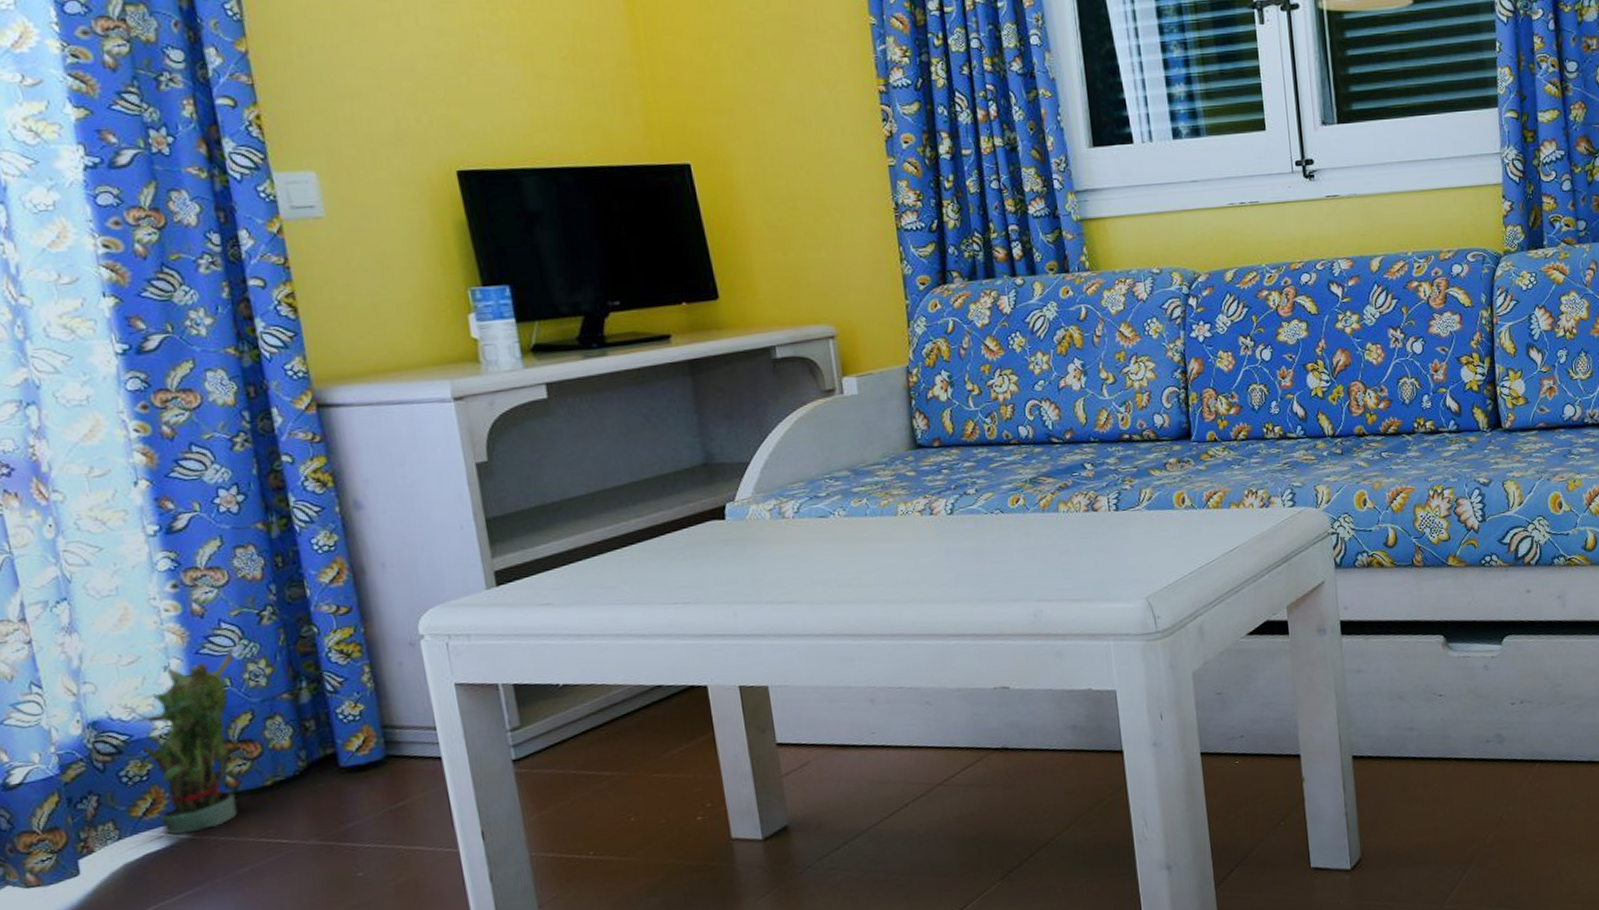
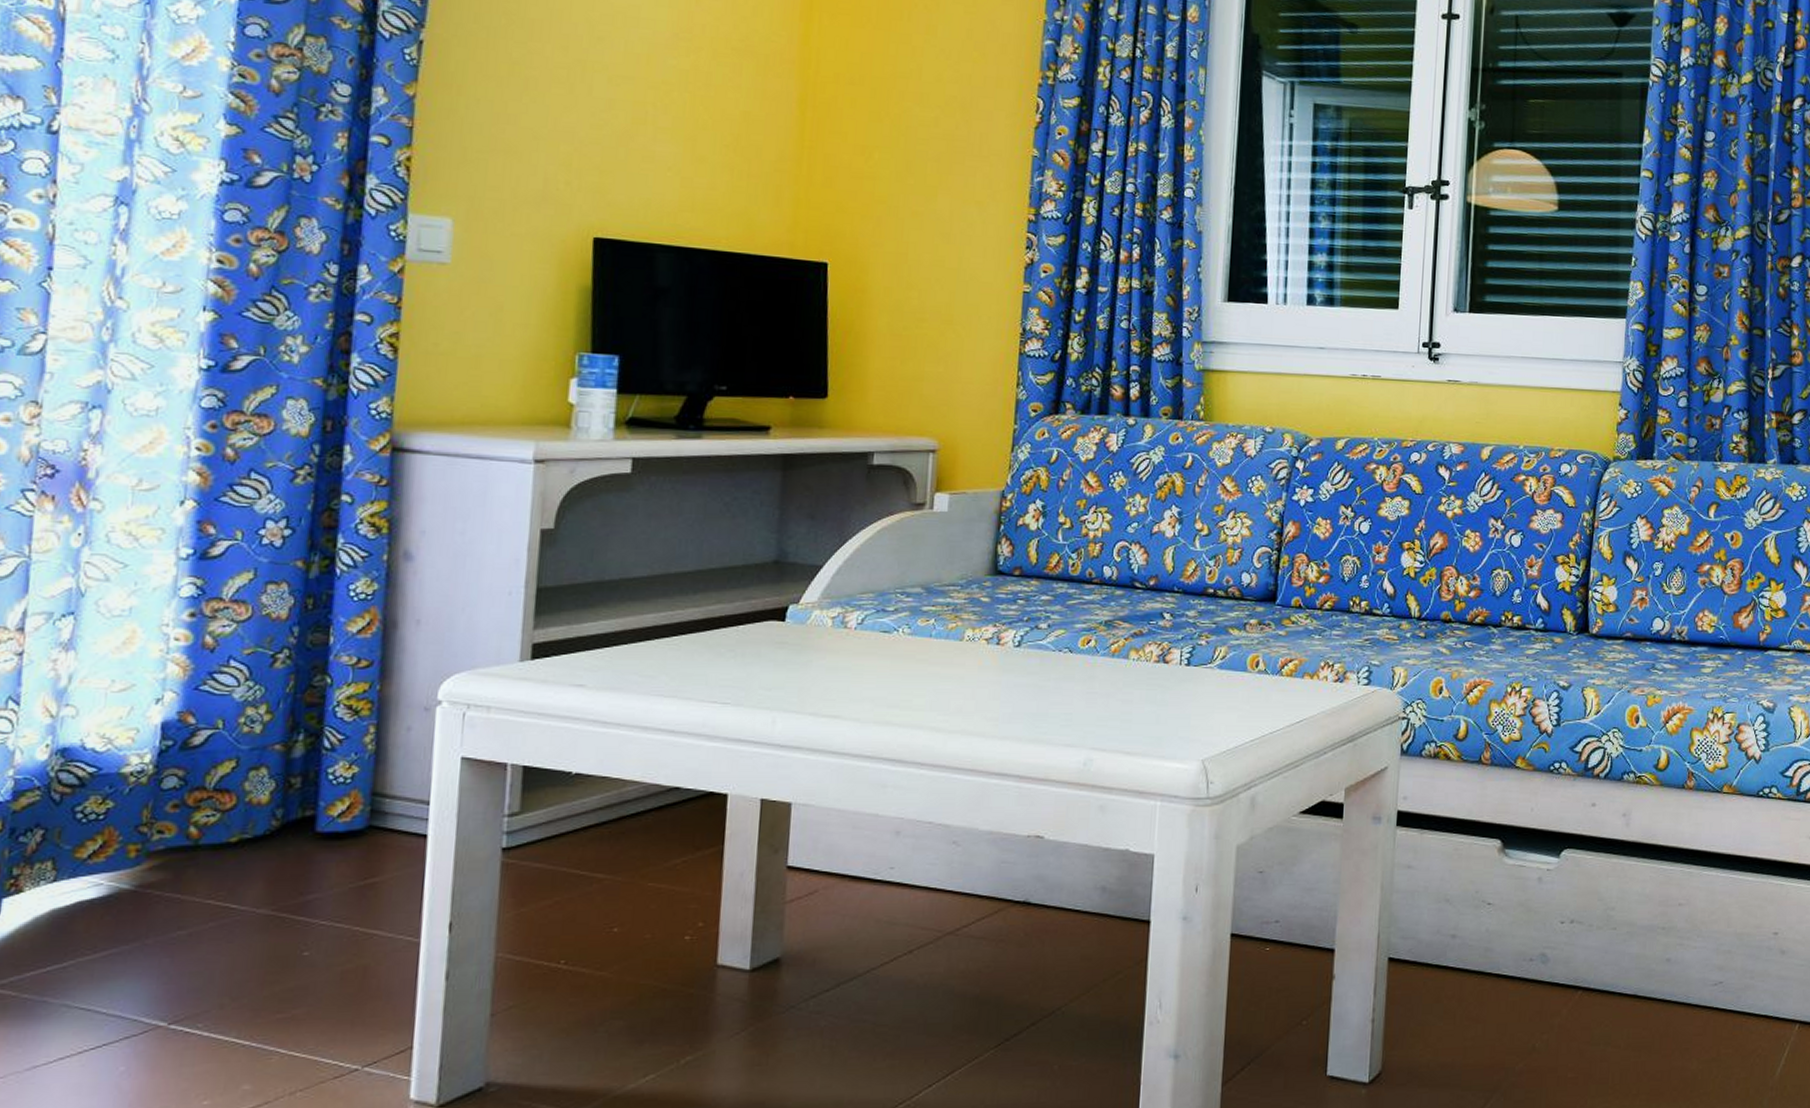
potted plant: present [127,652,239,835] -> none [80,692,234,884]

